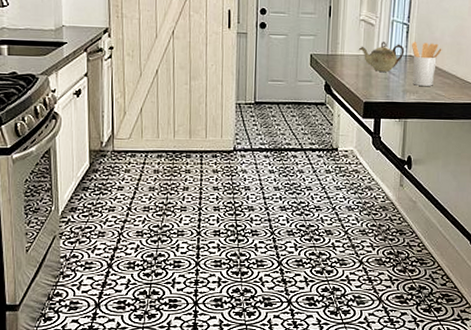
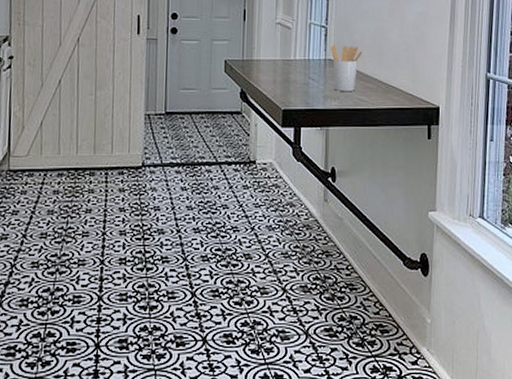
teapot: present [358,42,405,72] -> none [275,45,323,77]

